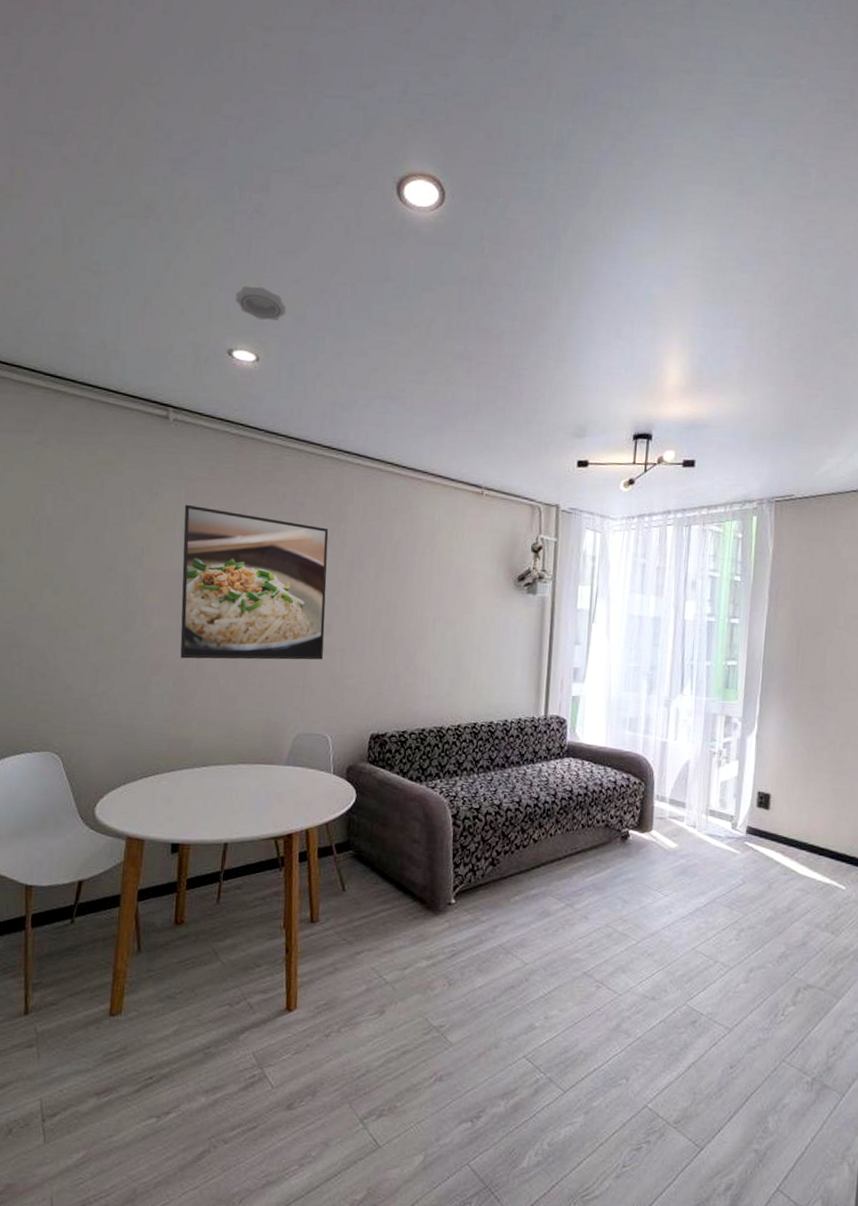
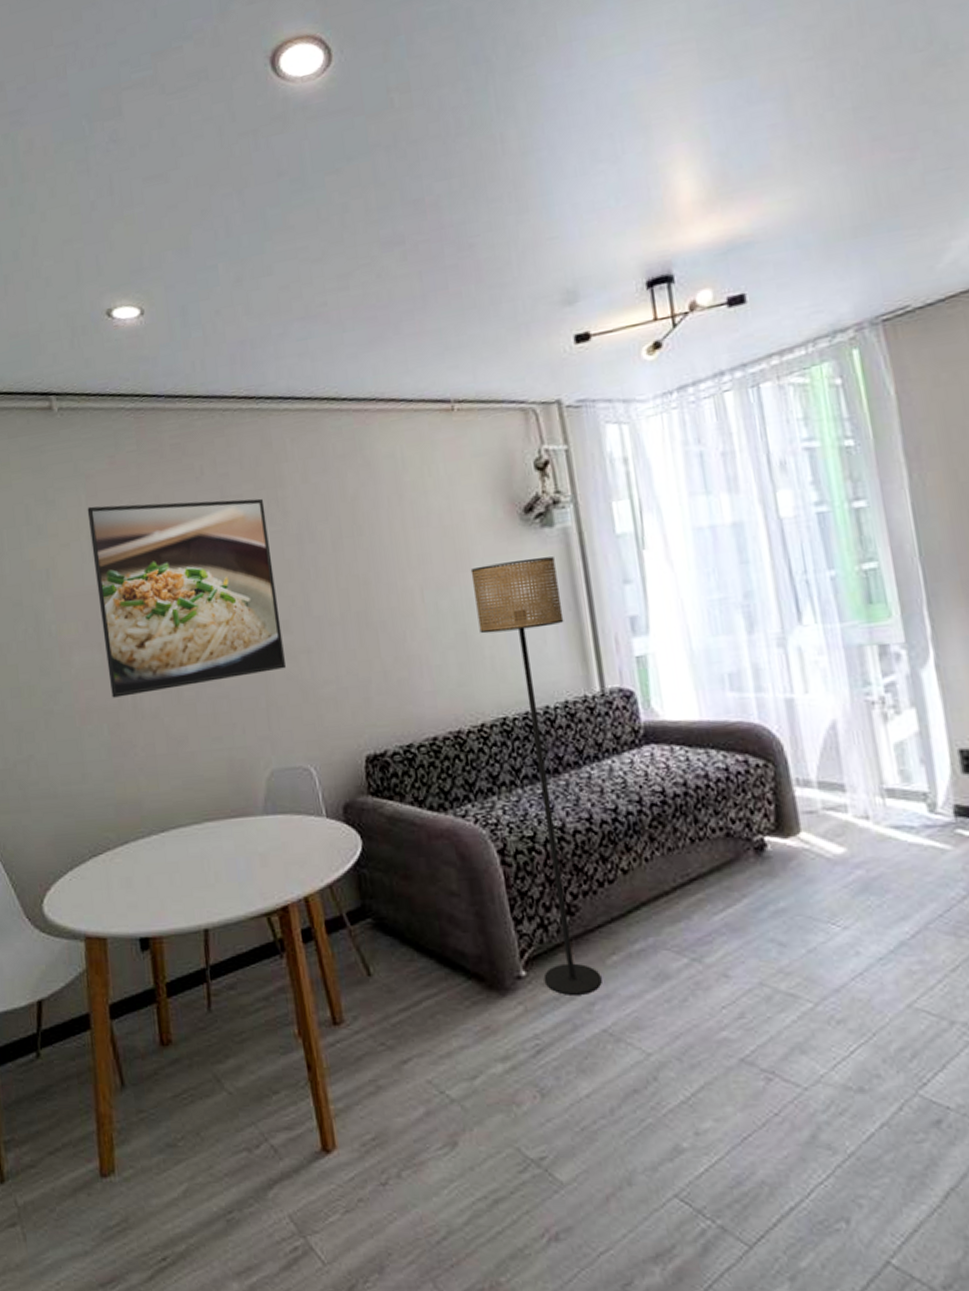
smoke detector: present [235,286,286,321] -> none [104,226,166,266]
floor lamp: none [466,612,532,920] -> present [470,557,602,995]

